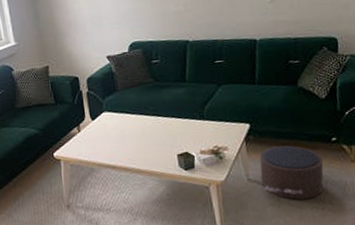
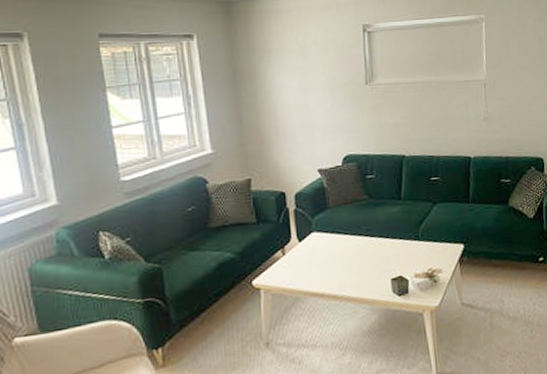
pouf: present [259,145,324,200] -> none [473,266,532,323]

